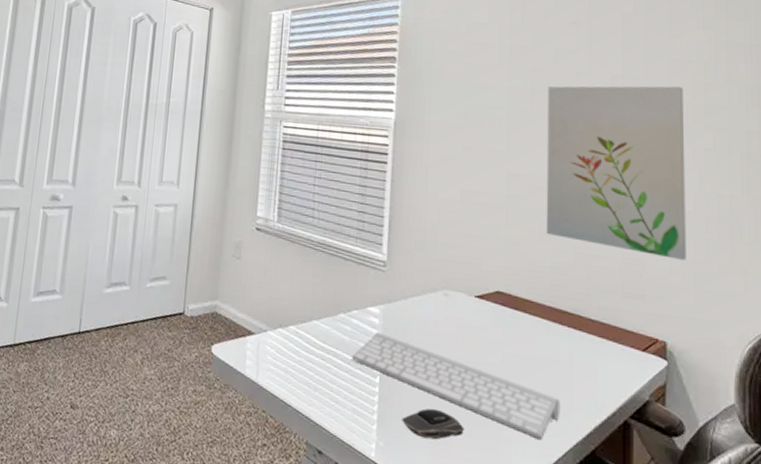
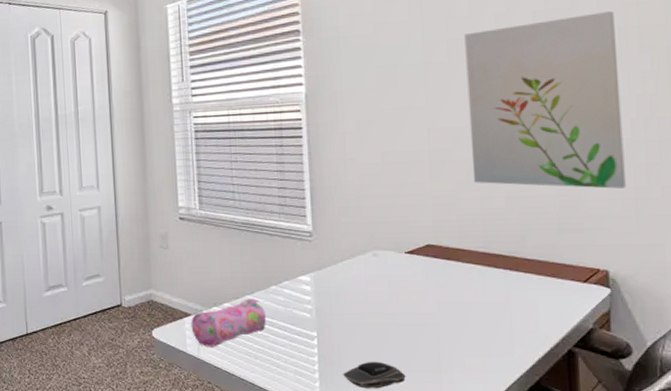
pencil case: none [252,323,331,373] -> present [191,298,266,347]
keyboard: present [352,332,561,440] -> none [288,298,502,378]

